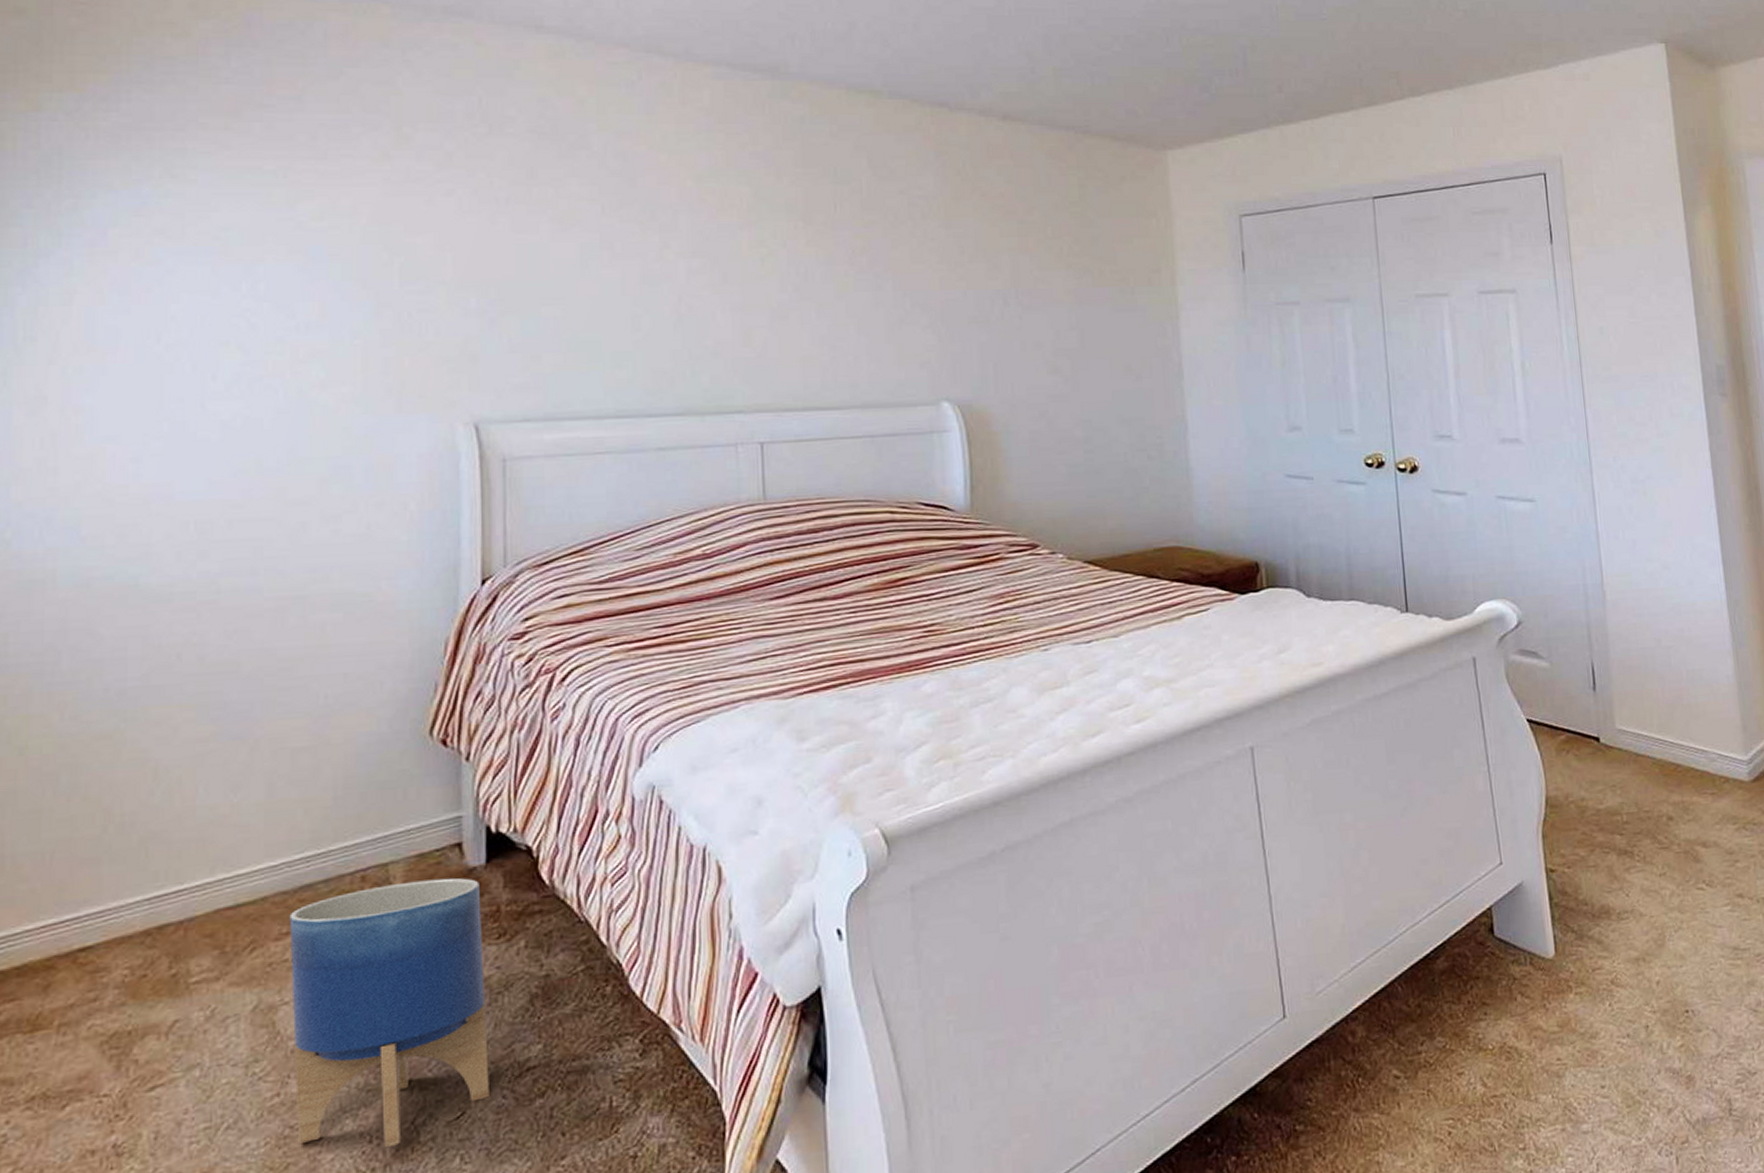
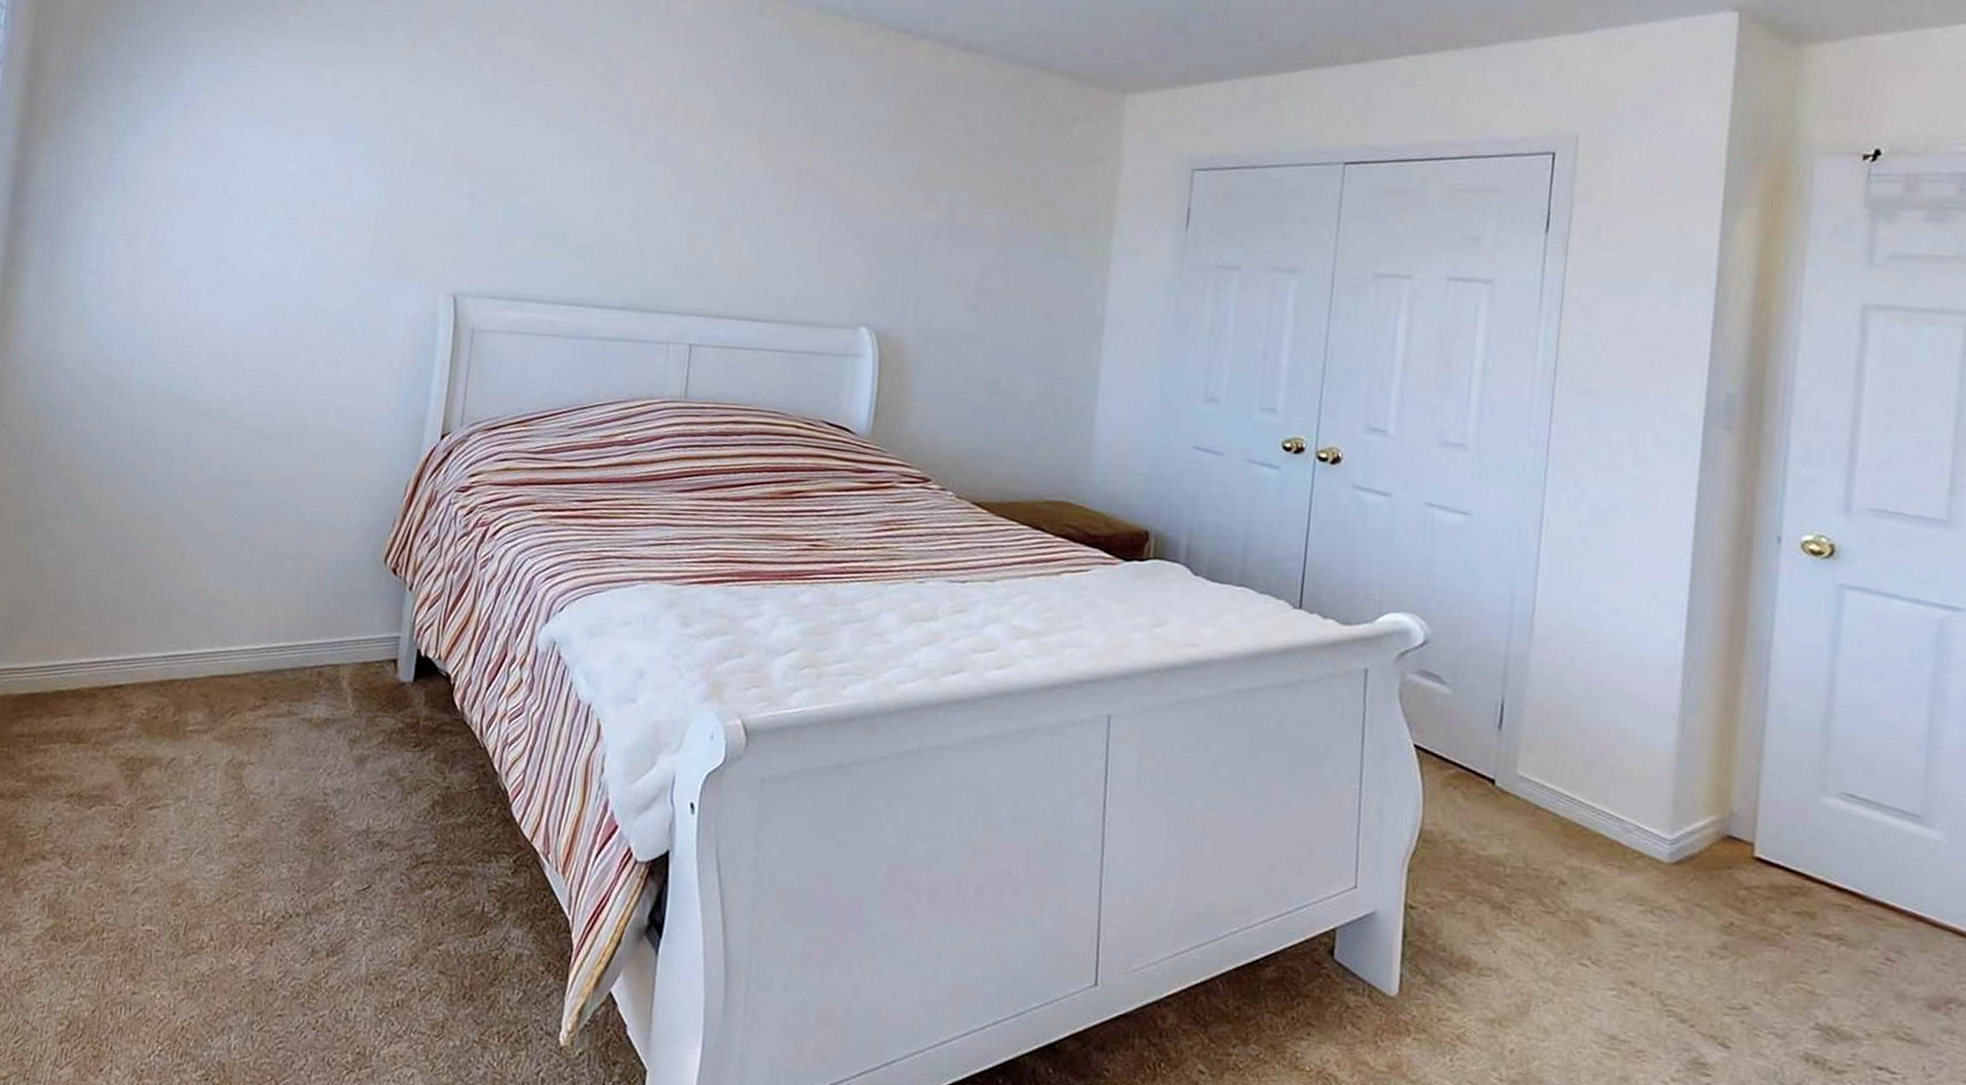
planter: present [289,877,489,1147] -> none [247,682,406,900]

